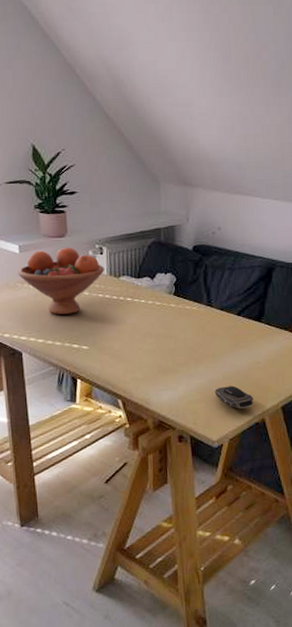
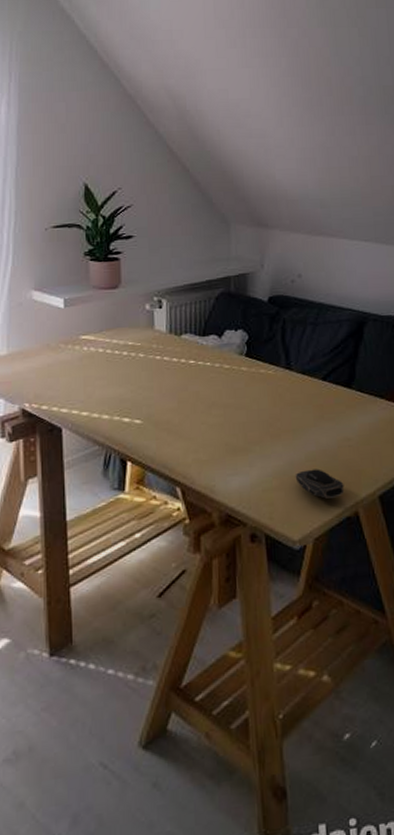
fruit bowl: present [18,247,105,315] -> none [61,300,164,382]

